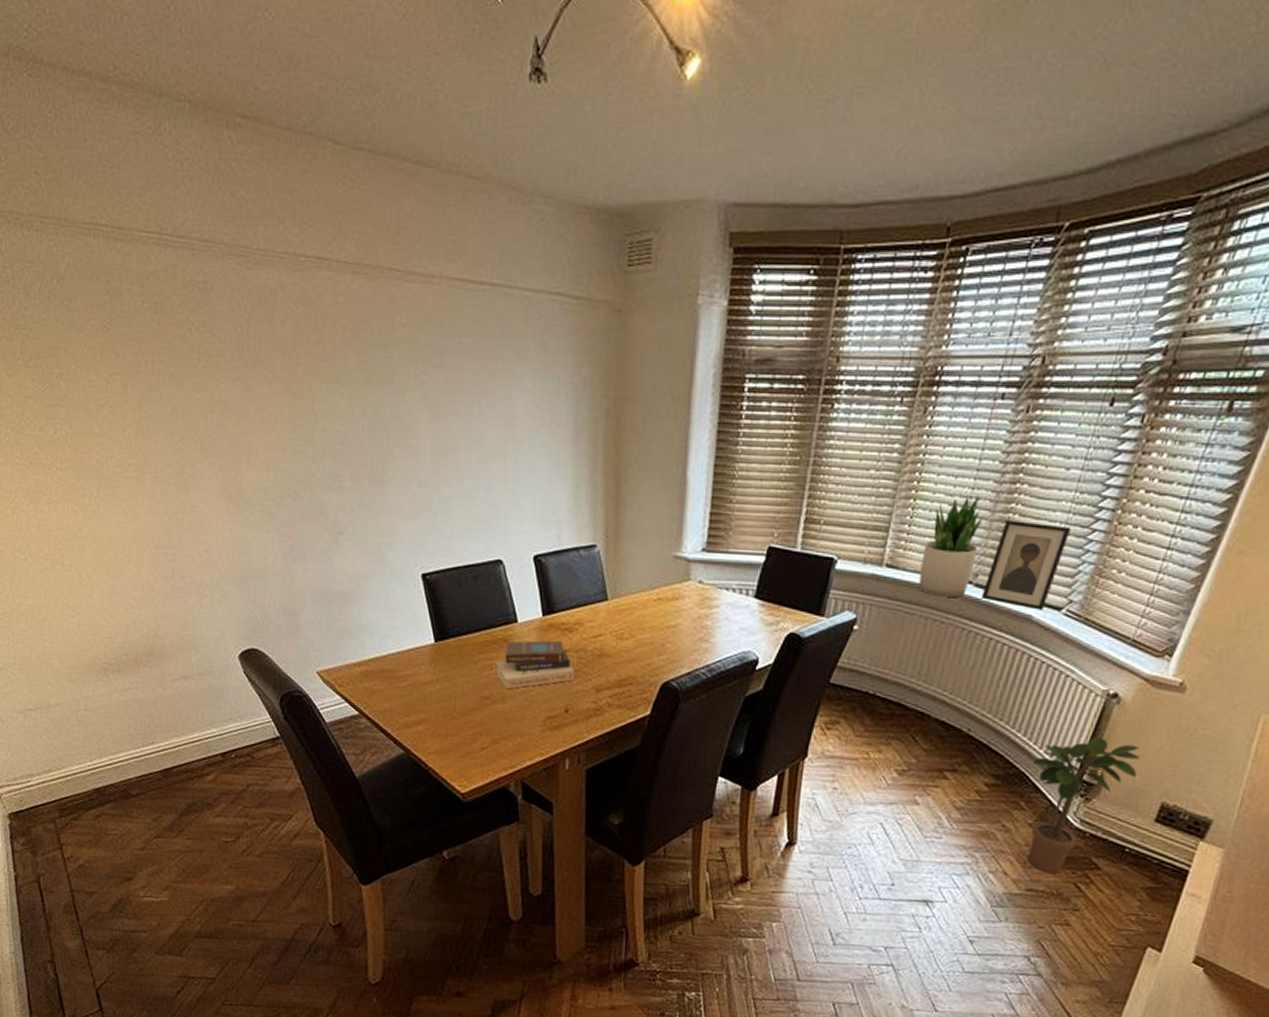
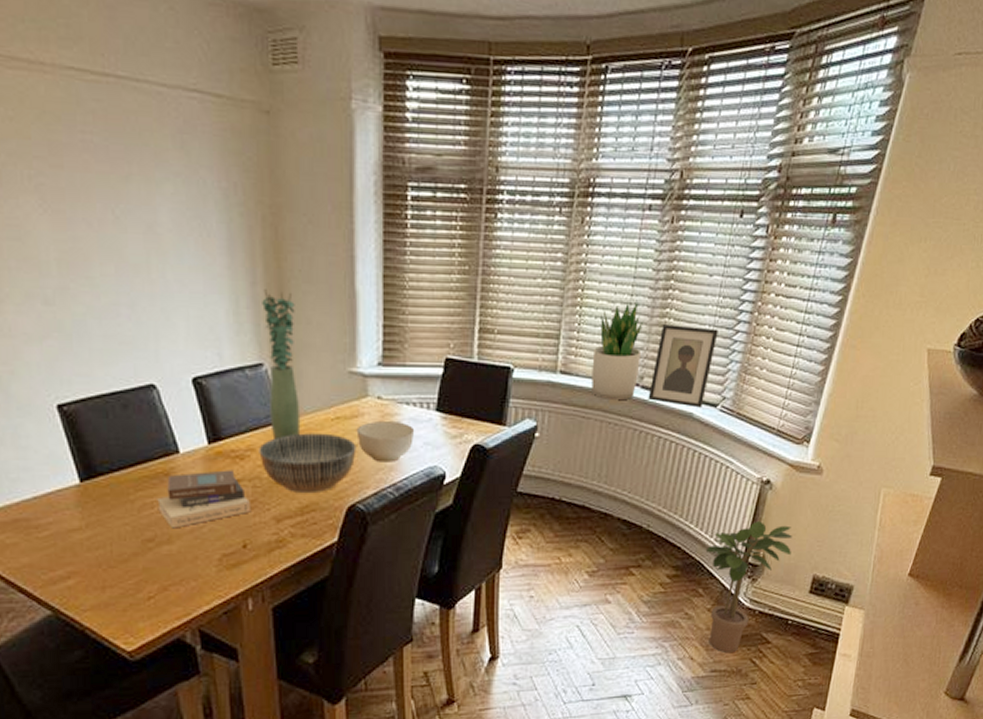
bowl: none [586,611,675,668] -> present [259,433,356,494]
vase: none [598,476,630,616] -> present [262,289,301,440]
bowl: none [676,604,732,645] -> present [356,422,415,462]

